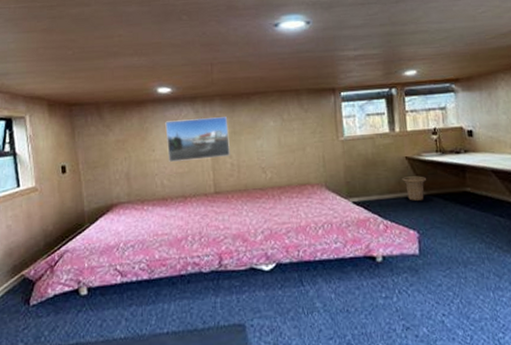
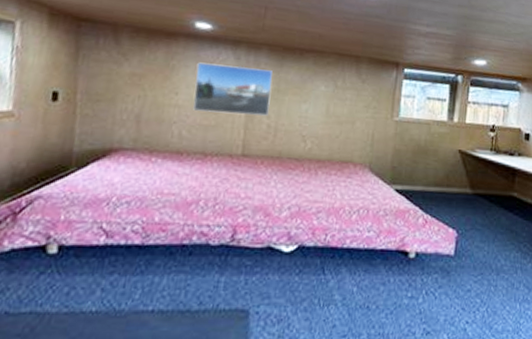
basket: present [402,176,426,201] -> none [451,171,475,199]

